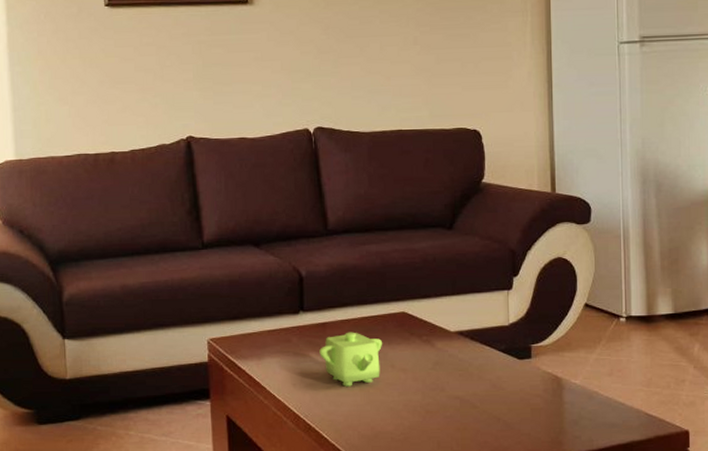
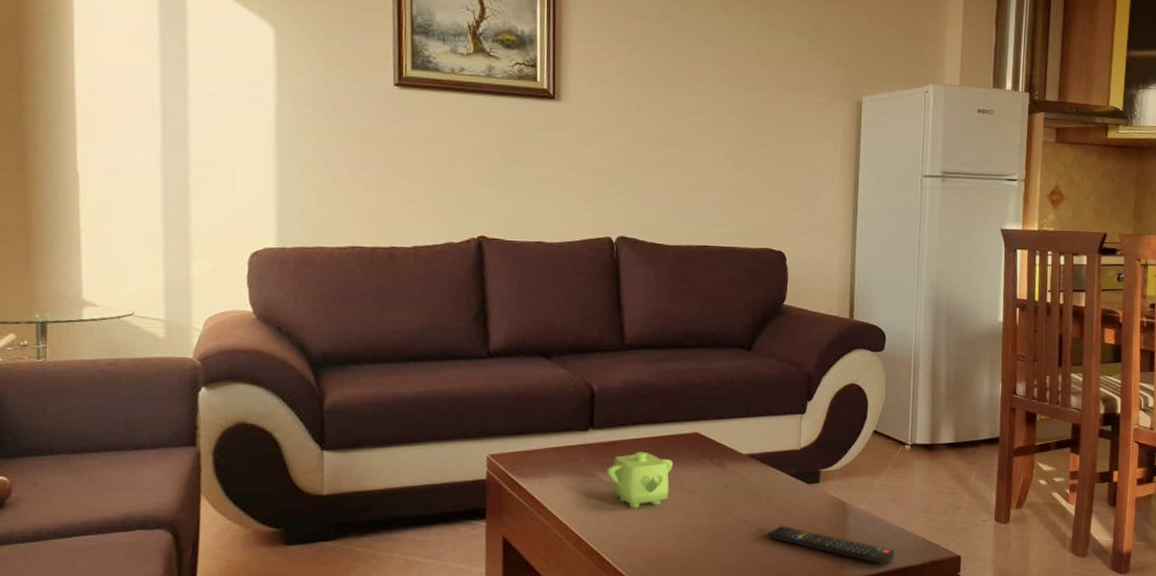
remote control: none [481,402,616,441] -> present [767,526,895,566]

